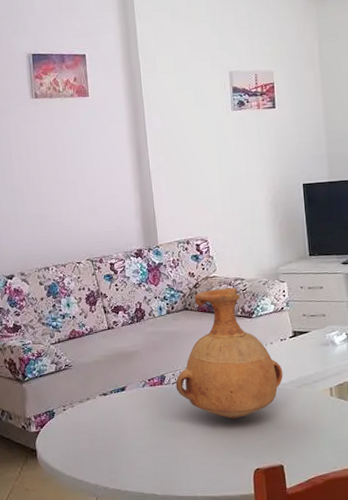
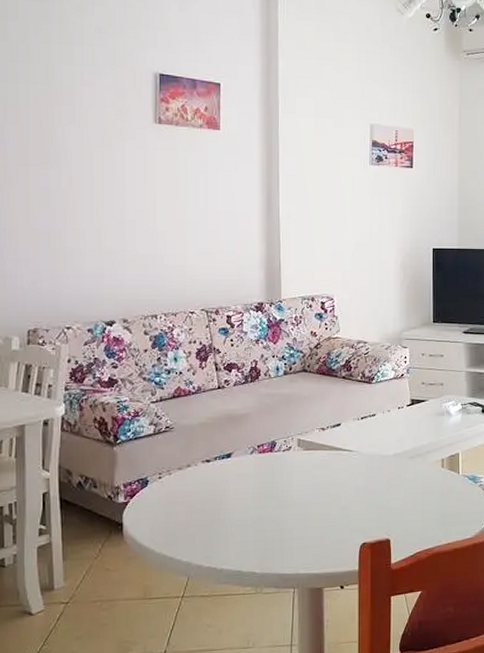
vase: present [175,287,283,420] -> none [286,350,398,492]

